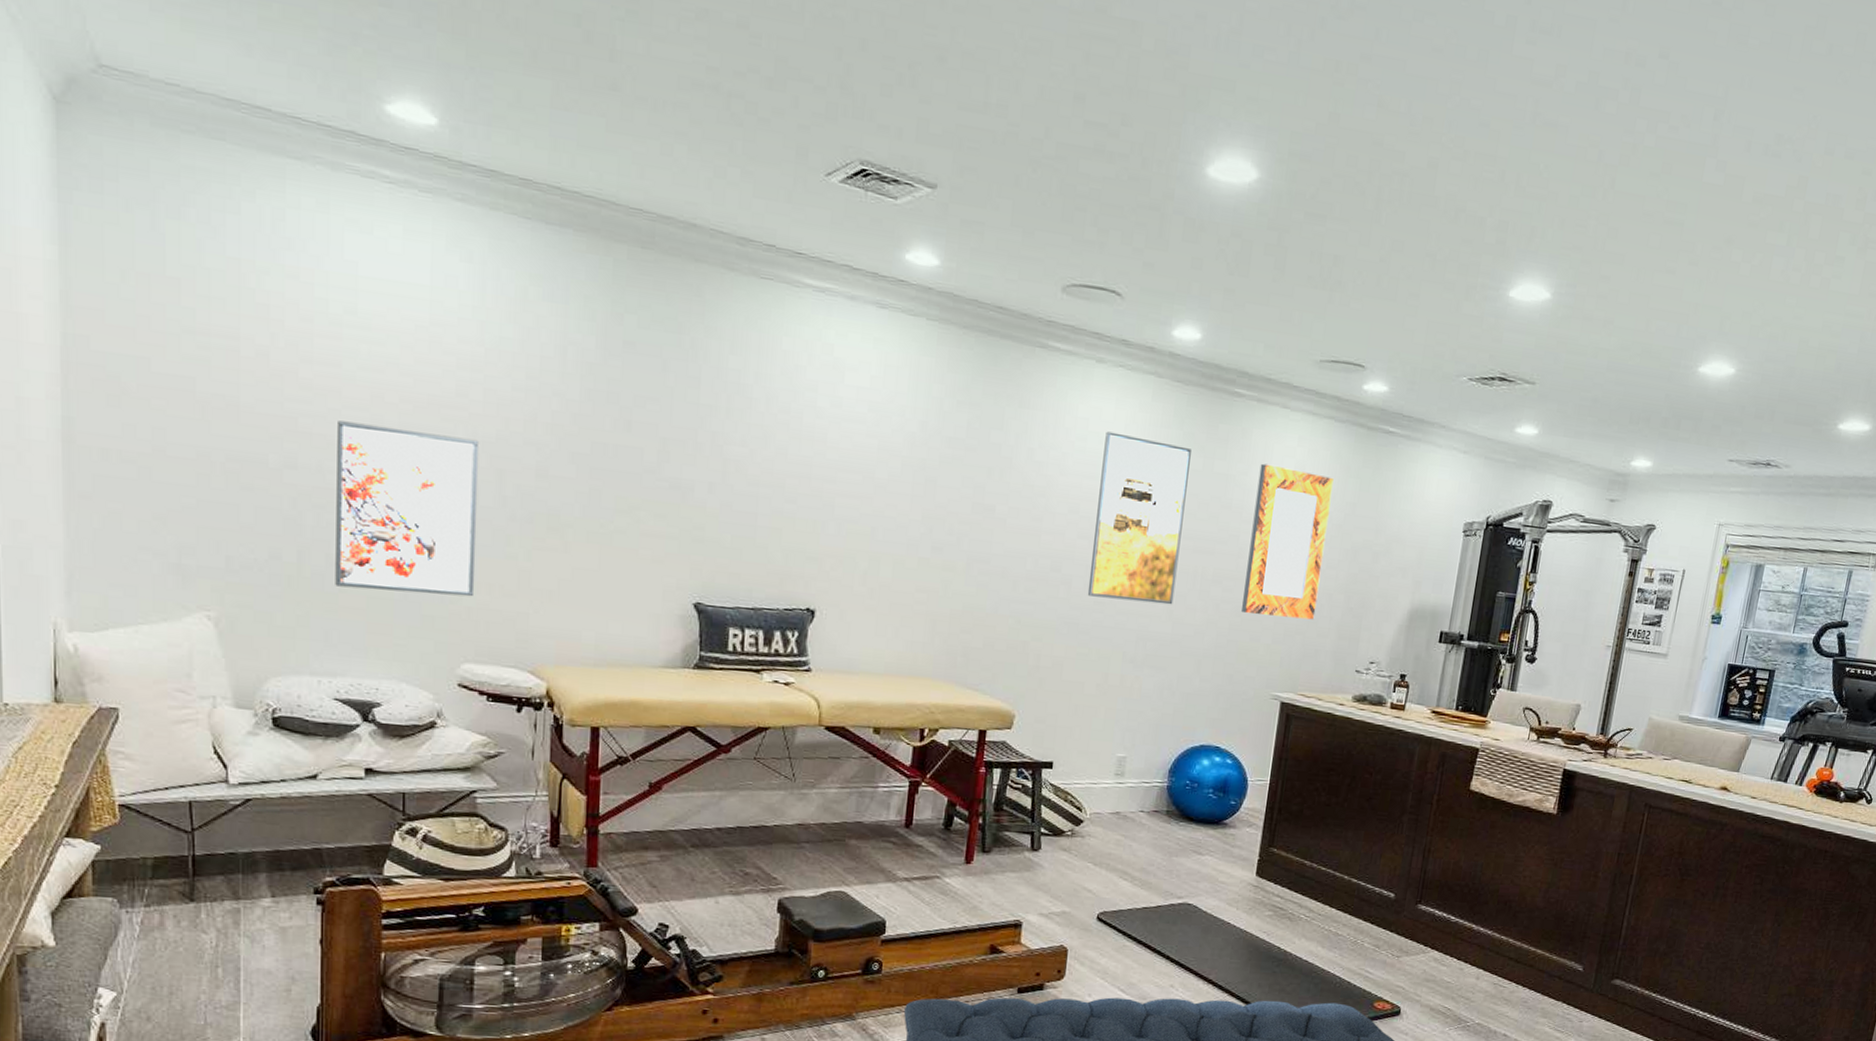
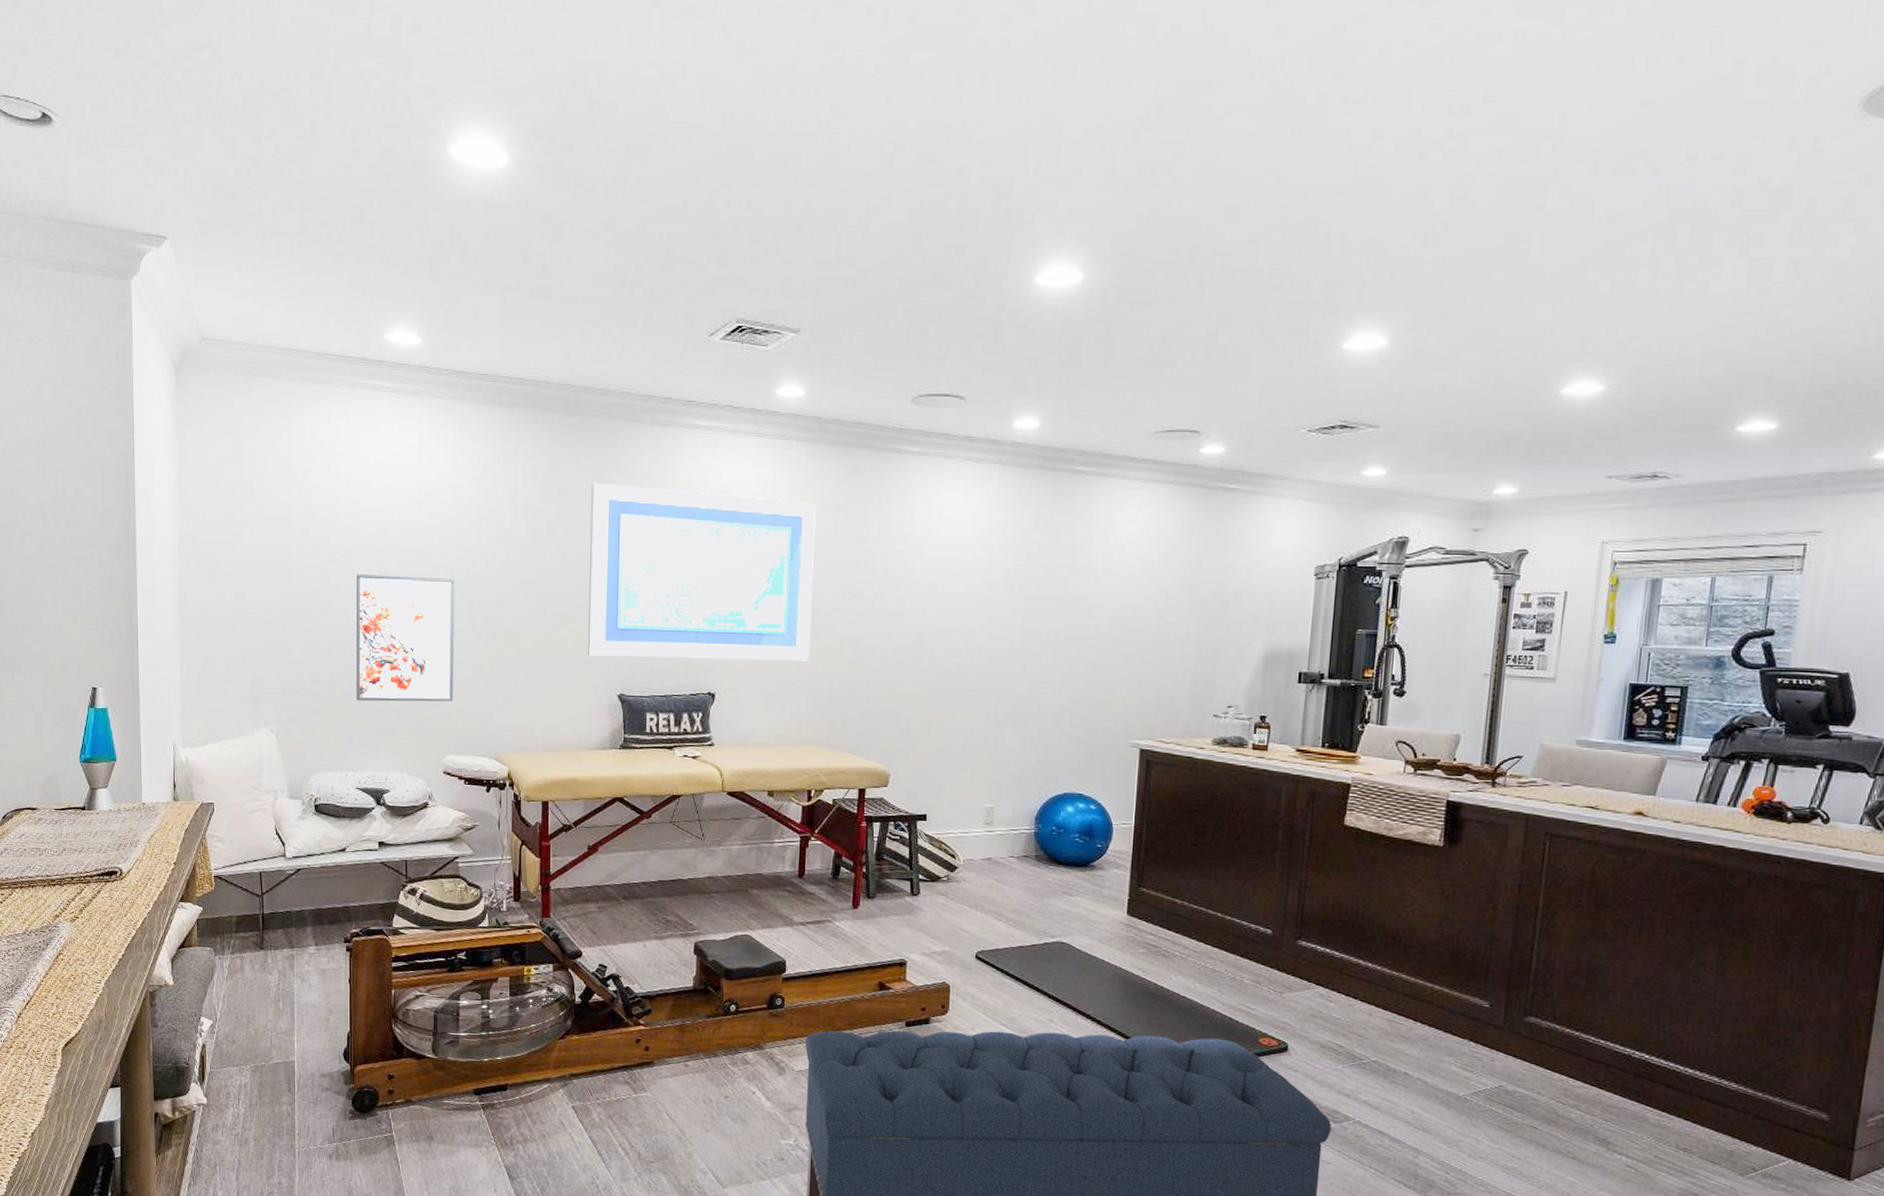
wall art: none [657,338,946,580] -> present [588,482,816,661]
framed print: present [1087,431,1191,605] -> none [949,518,1037,667]
home mirror: present [1242,463,1334,620] -> none [1095,531,1177,670]

